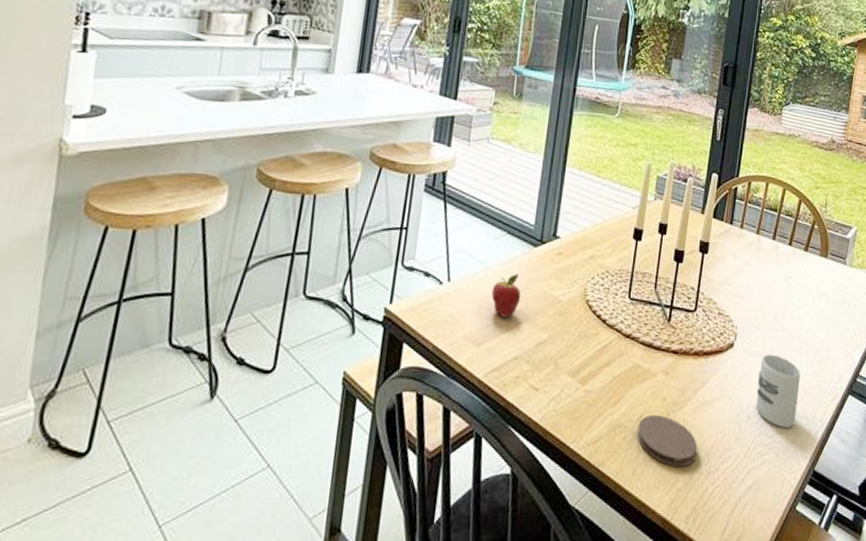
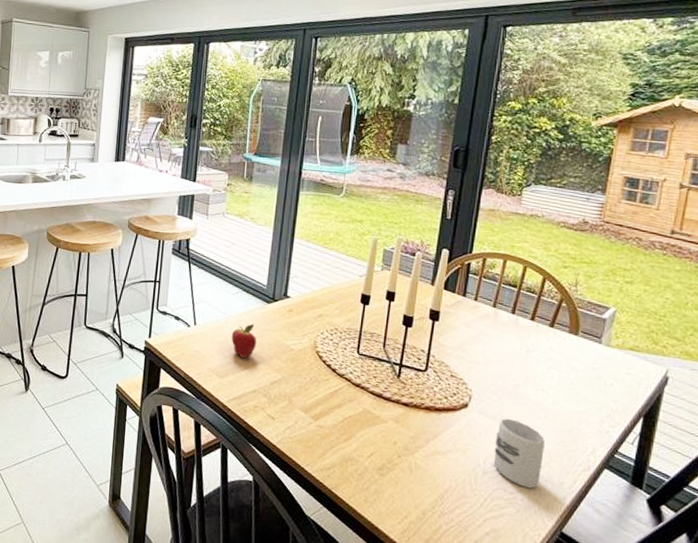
coaster: present [637,415,698,468] -> none [368,454,430,504]

